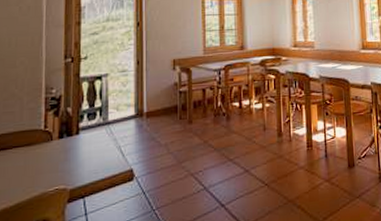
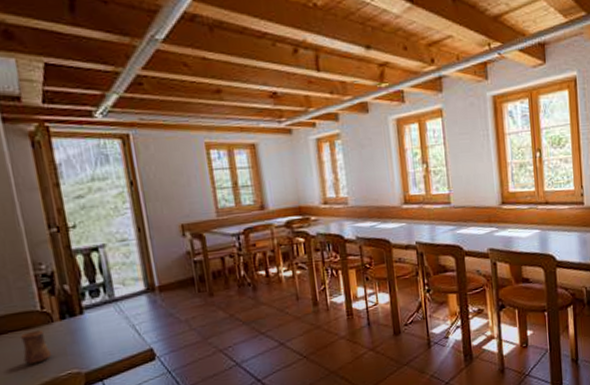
cup: none [20,147,45,179] -> present [20,330,52,365]

